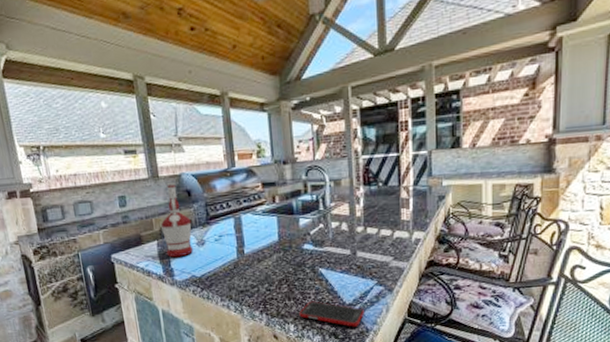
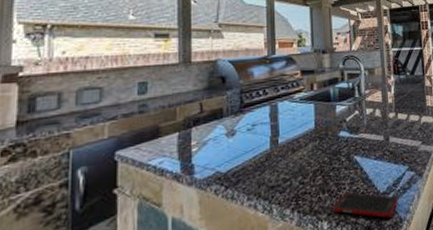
alcohol: present [161,181,194,258] -> none [187,67,223,152]

